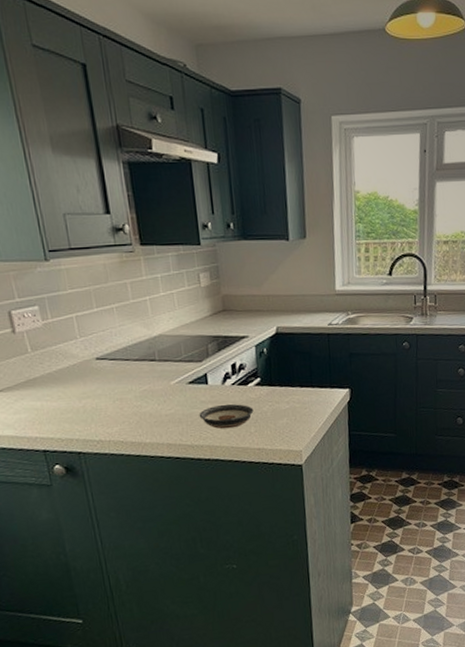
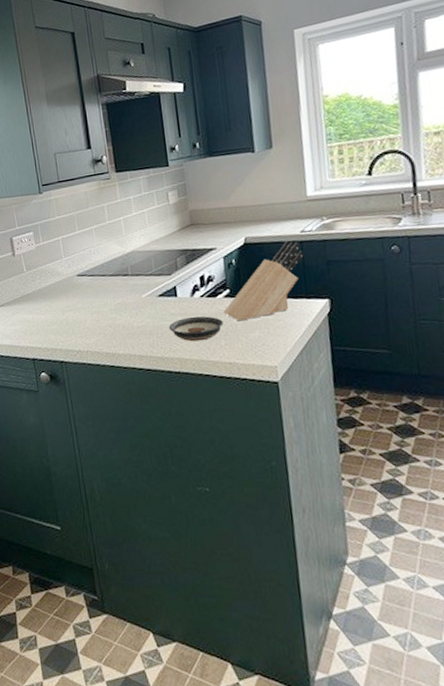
knife block: none [254,332,330,408] -> present [223,240,304,320]

